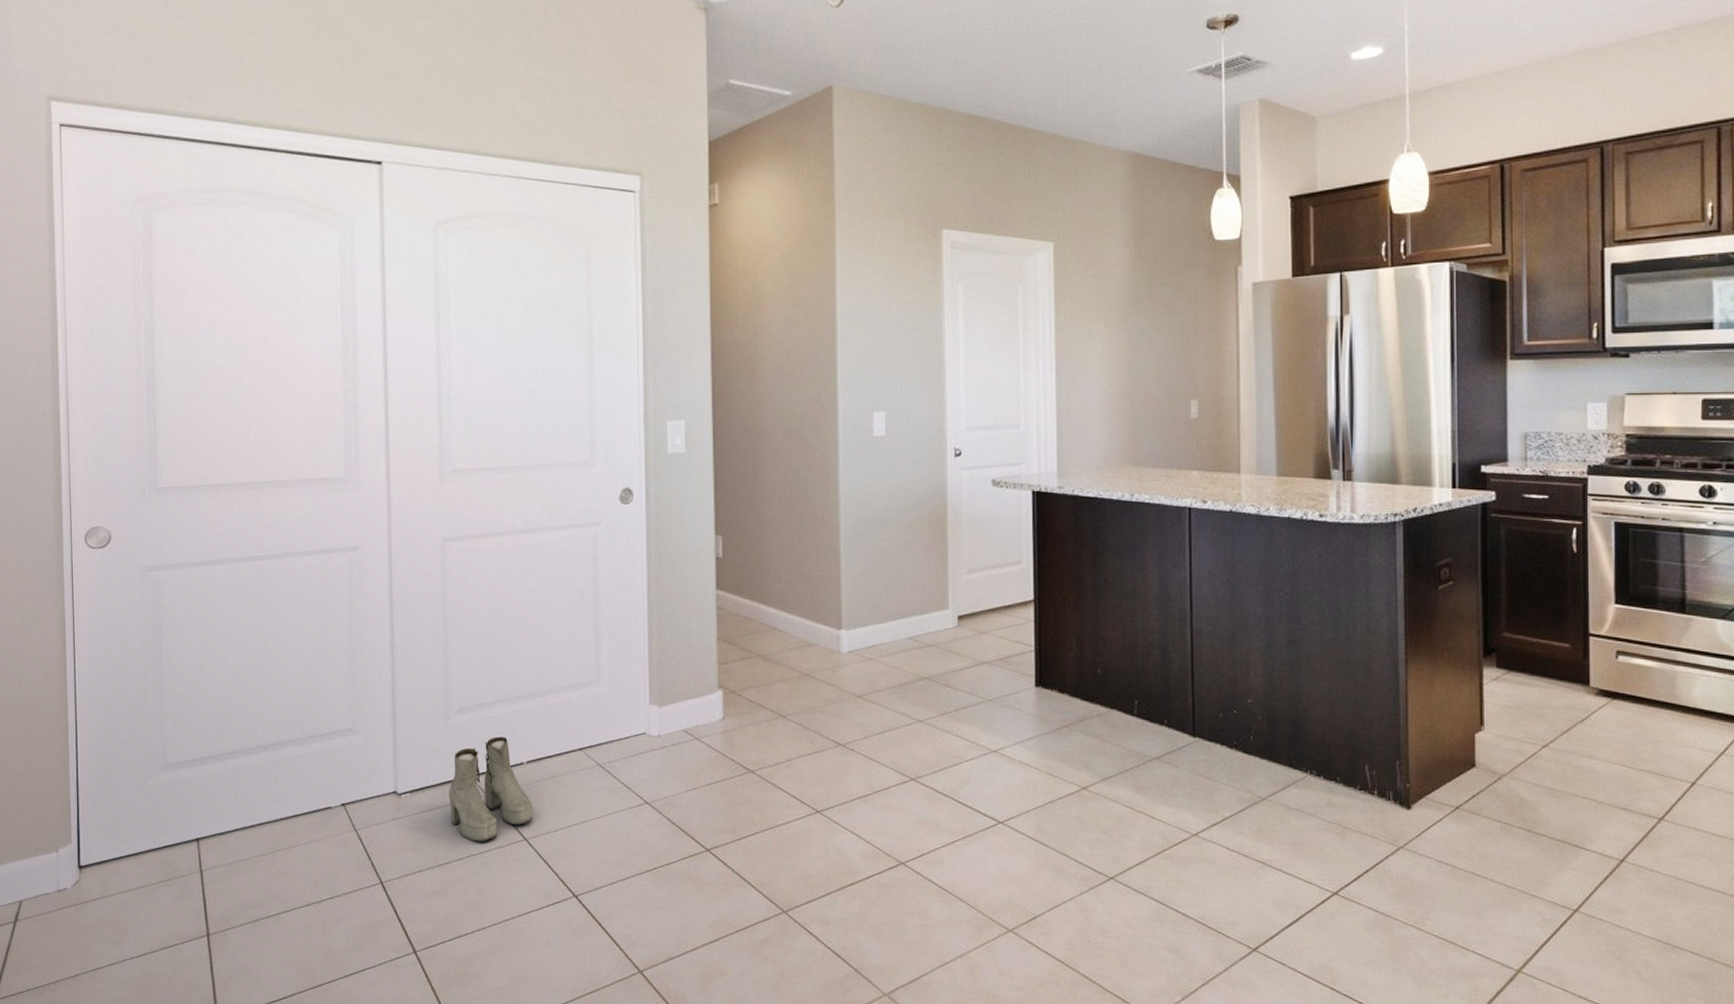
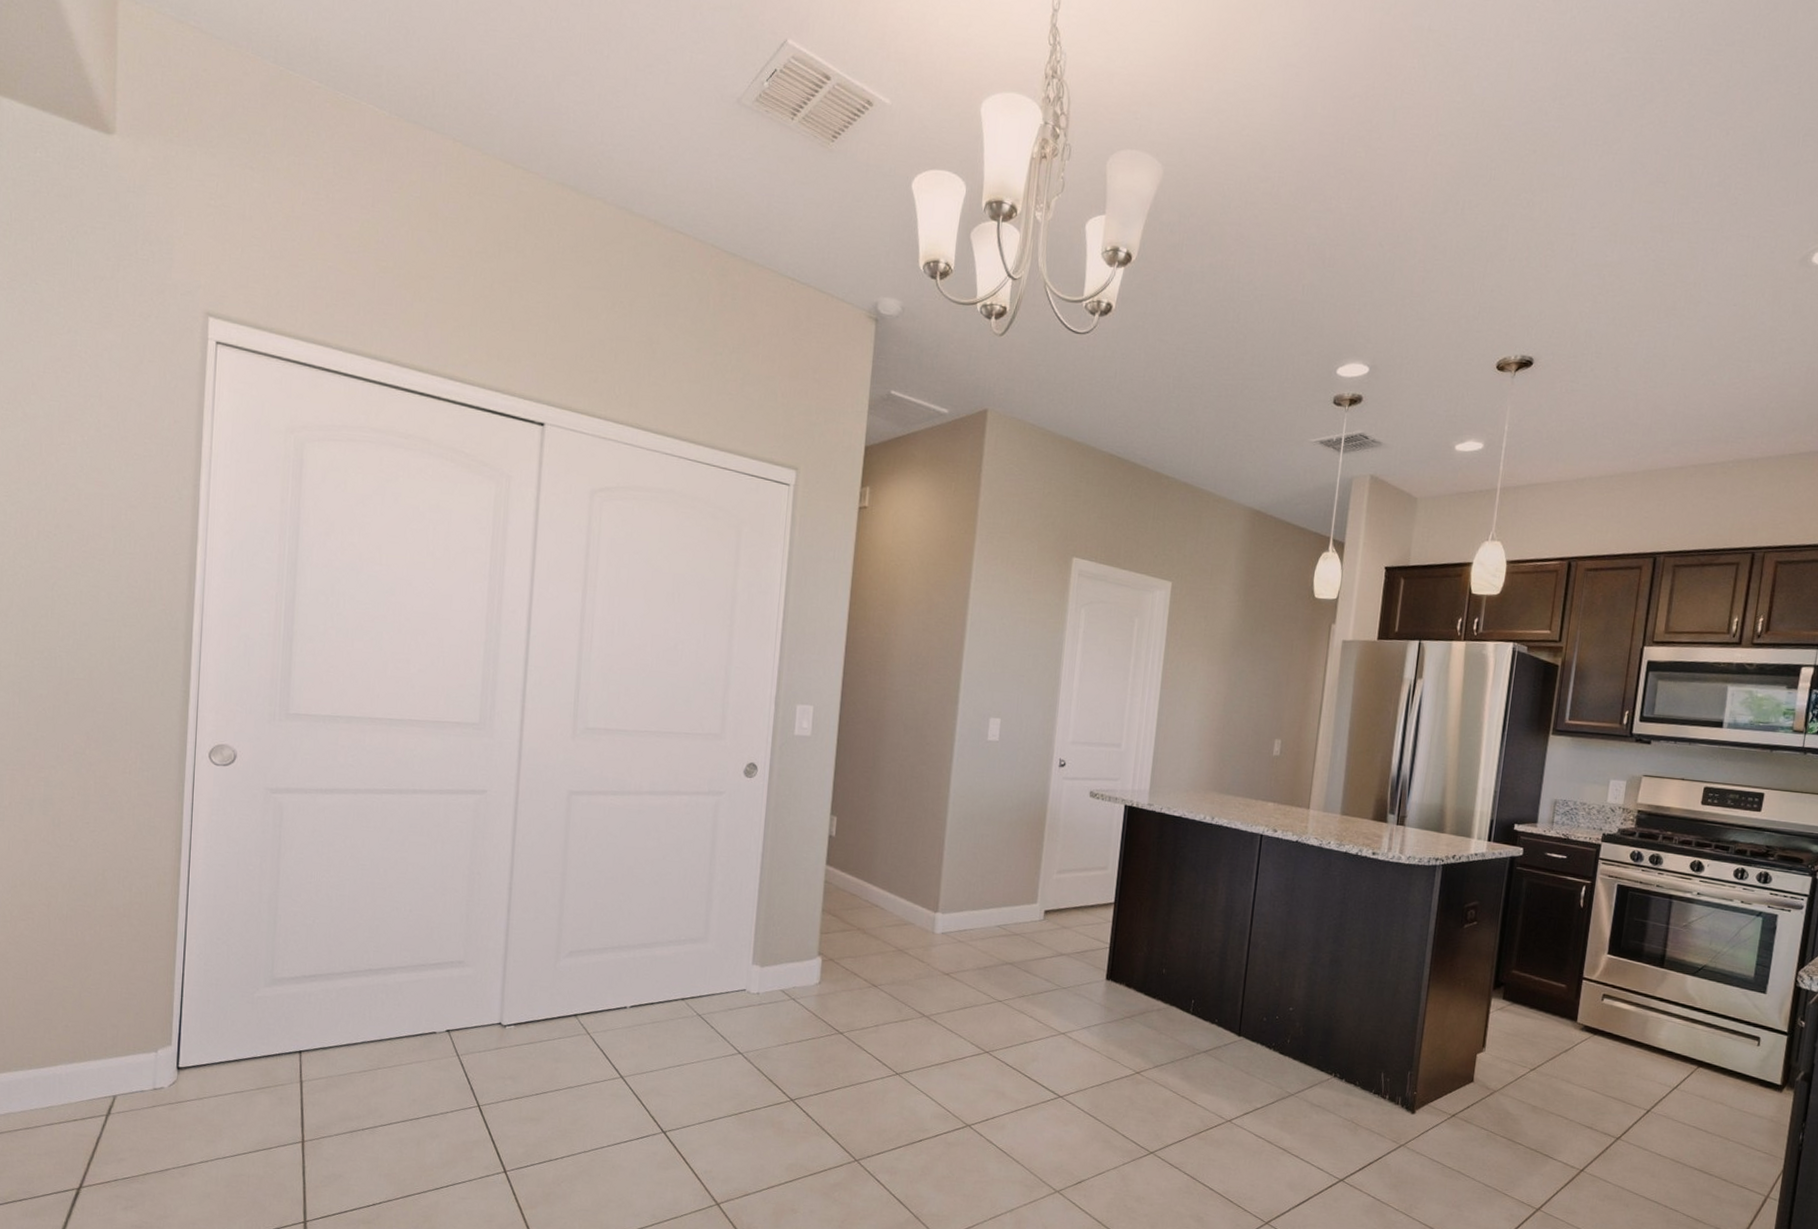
boots: present [448,736,533,842] -> none [551,980,632,1076]

